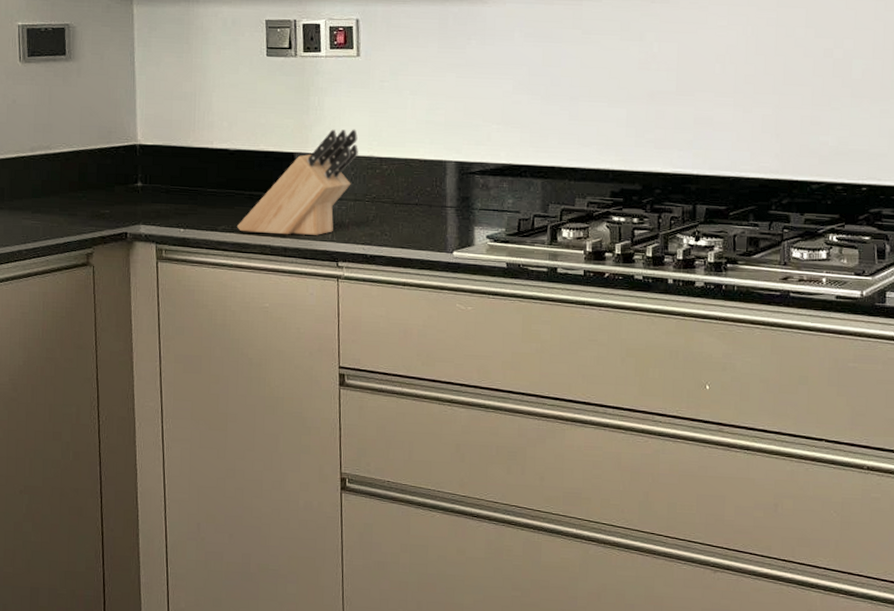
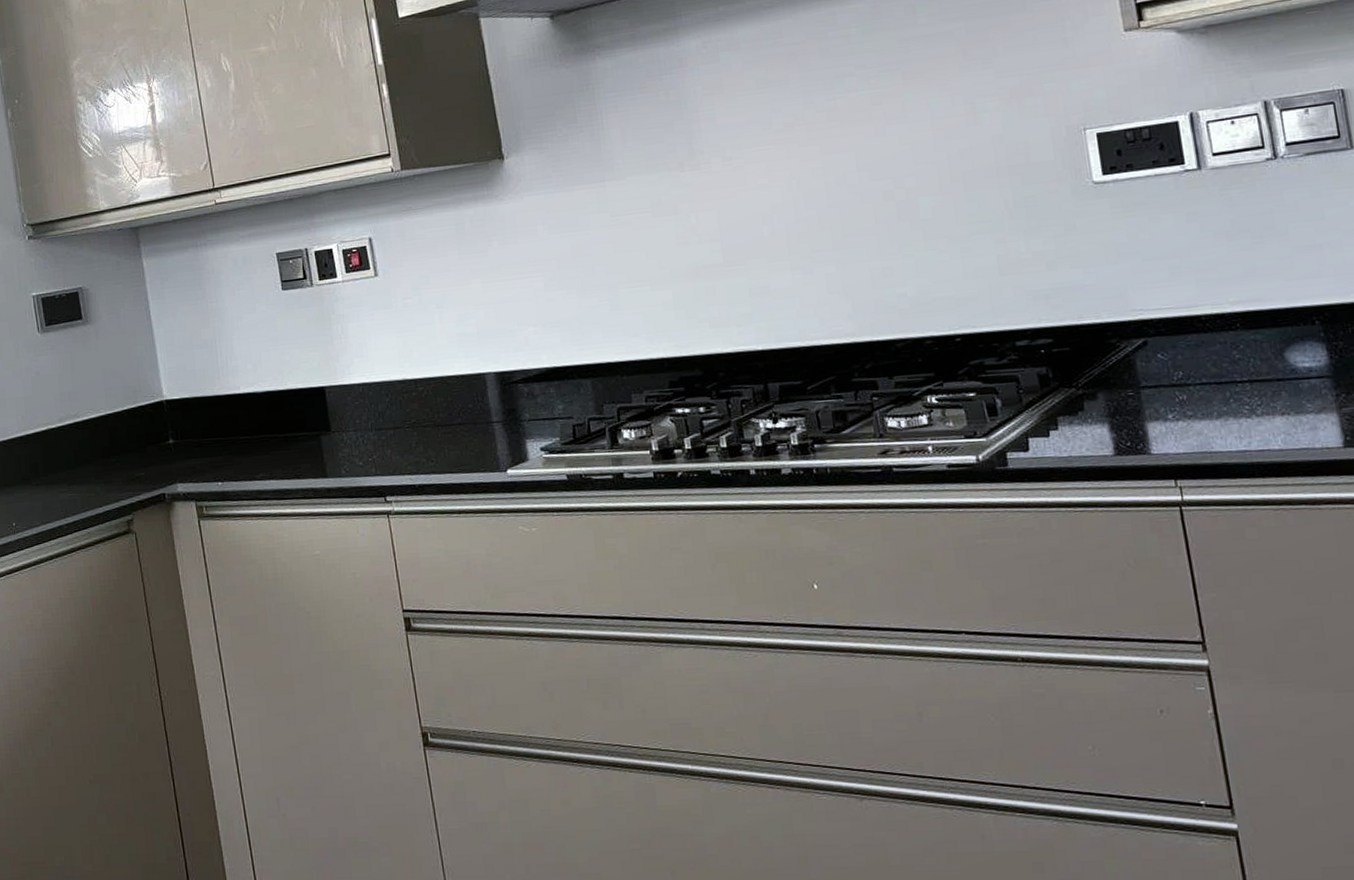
knife block: present [236,129,358,235] -> none [275,353,391,478]

